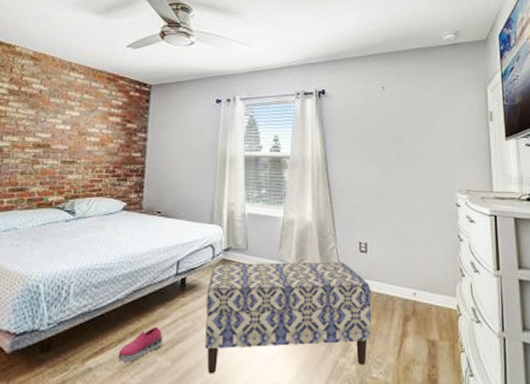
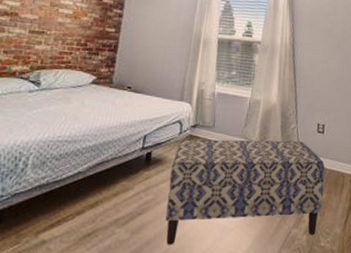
shoe: present [118,326,163,362] -> none [74,199,124,234]

